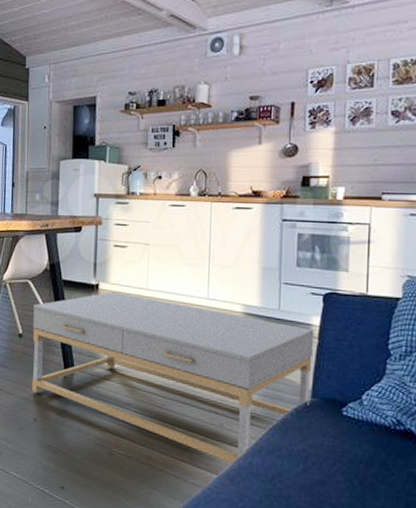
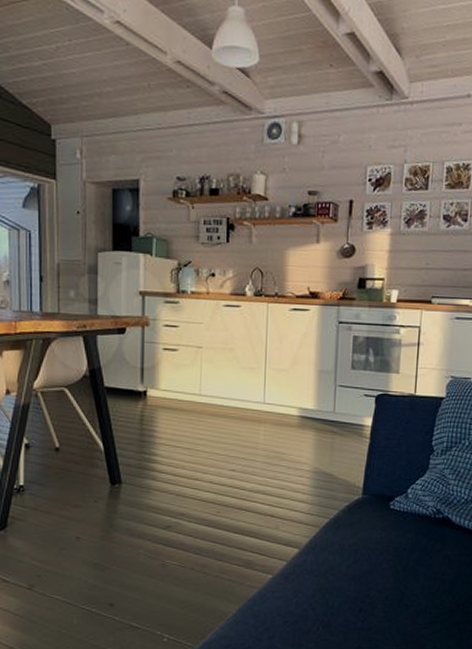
coffee table: present [31,291,314,466] -> none [72,398,367,564]

